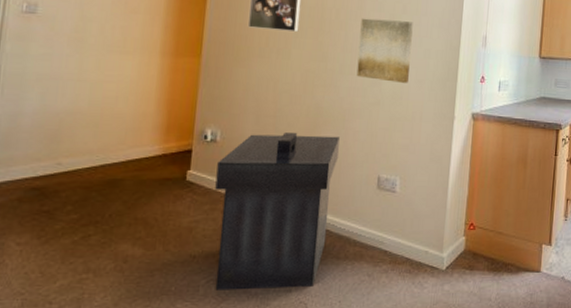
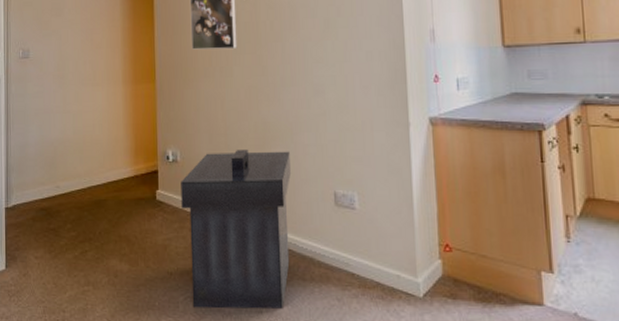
wall art: present [356,18,413,83] -> none [296,24,353,90]

